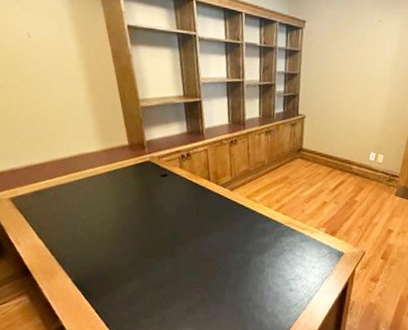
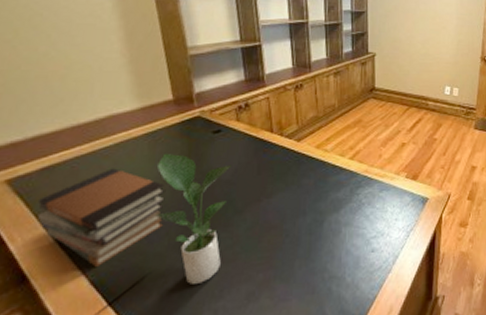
book stack: none [33,197,124,271] -> present [37,168,166,267]
potted plant: none [117,189,176,295] -> present [155,153,232,284]

